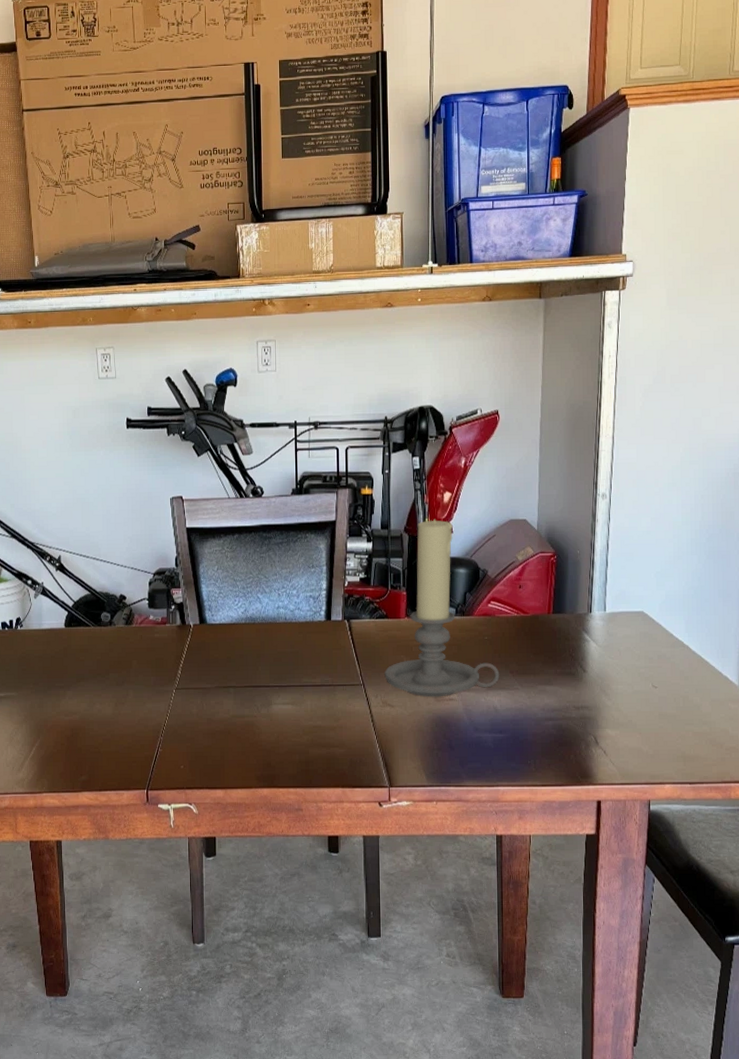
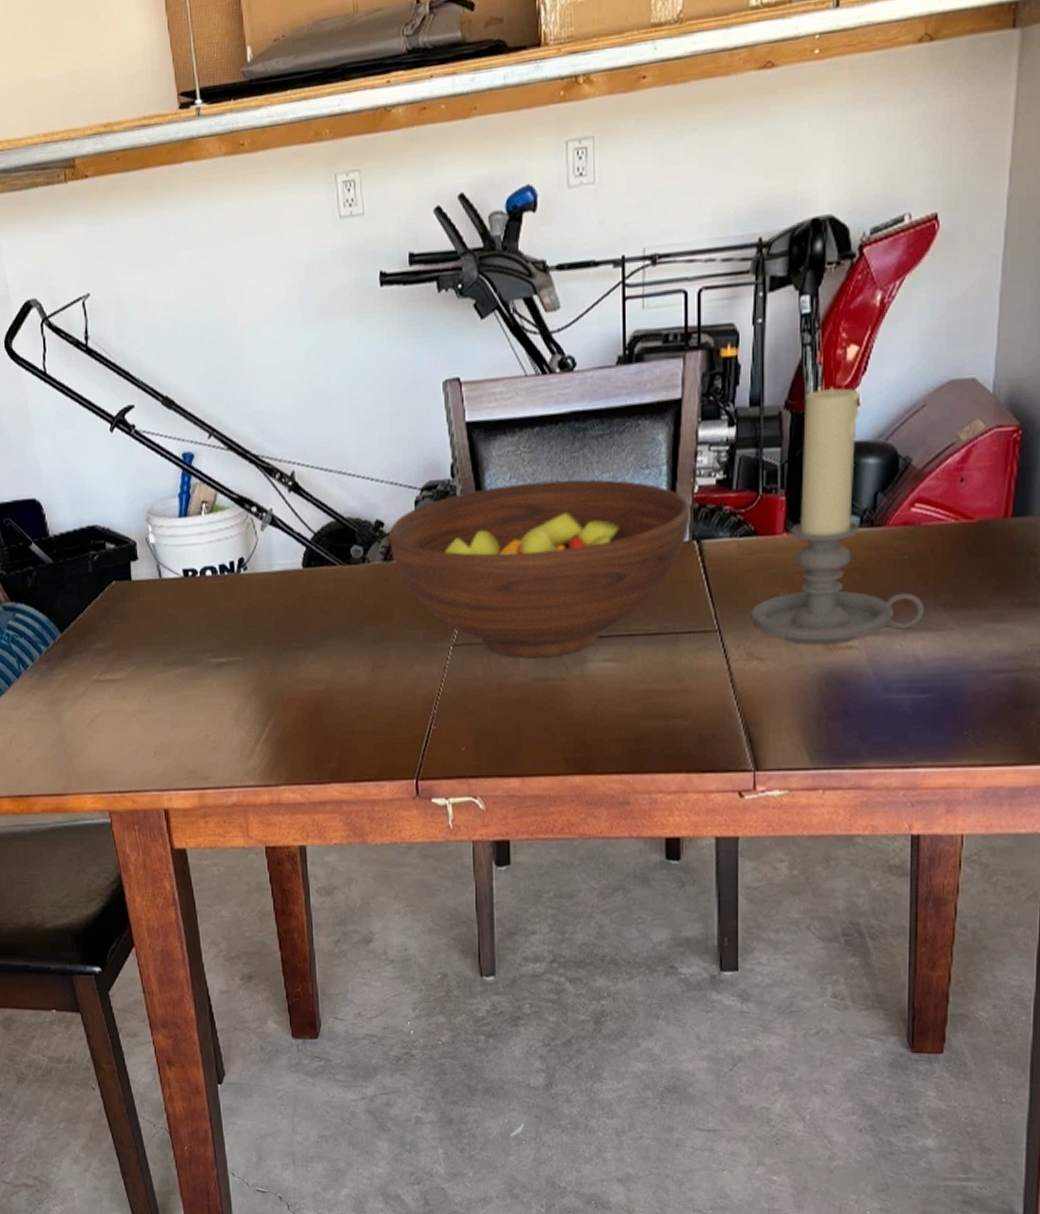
fruit bowl: none [130,572,343,700] -> present [389,479,690,658]

